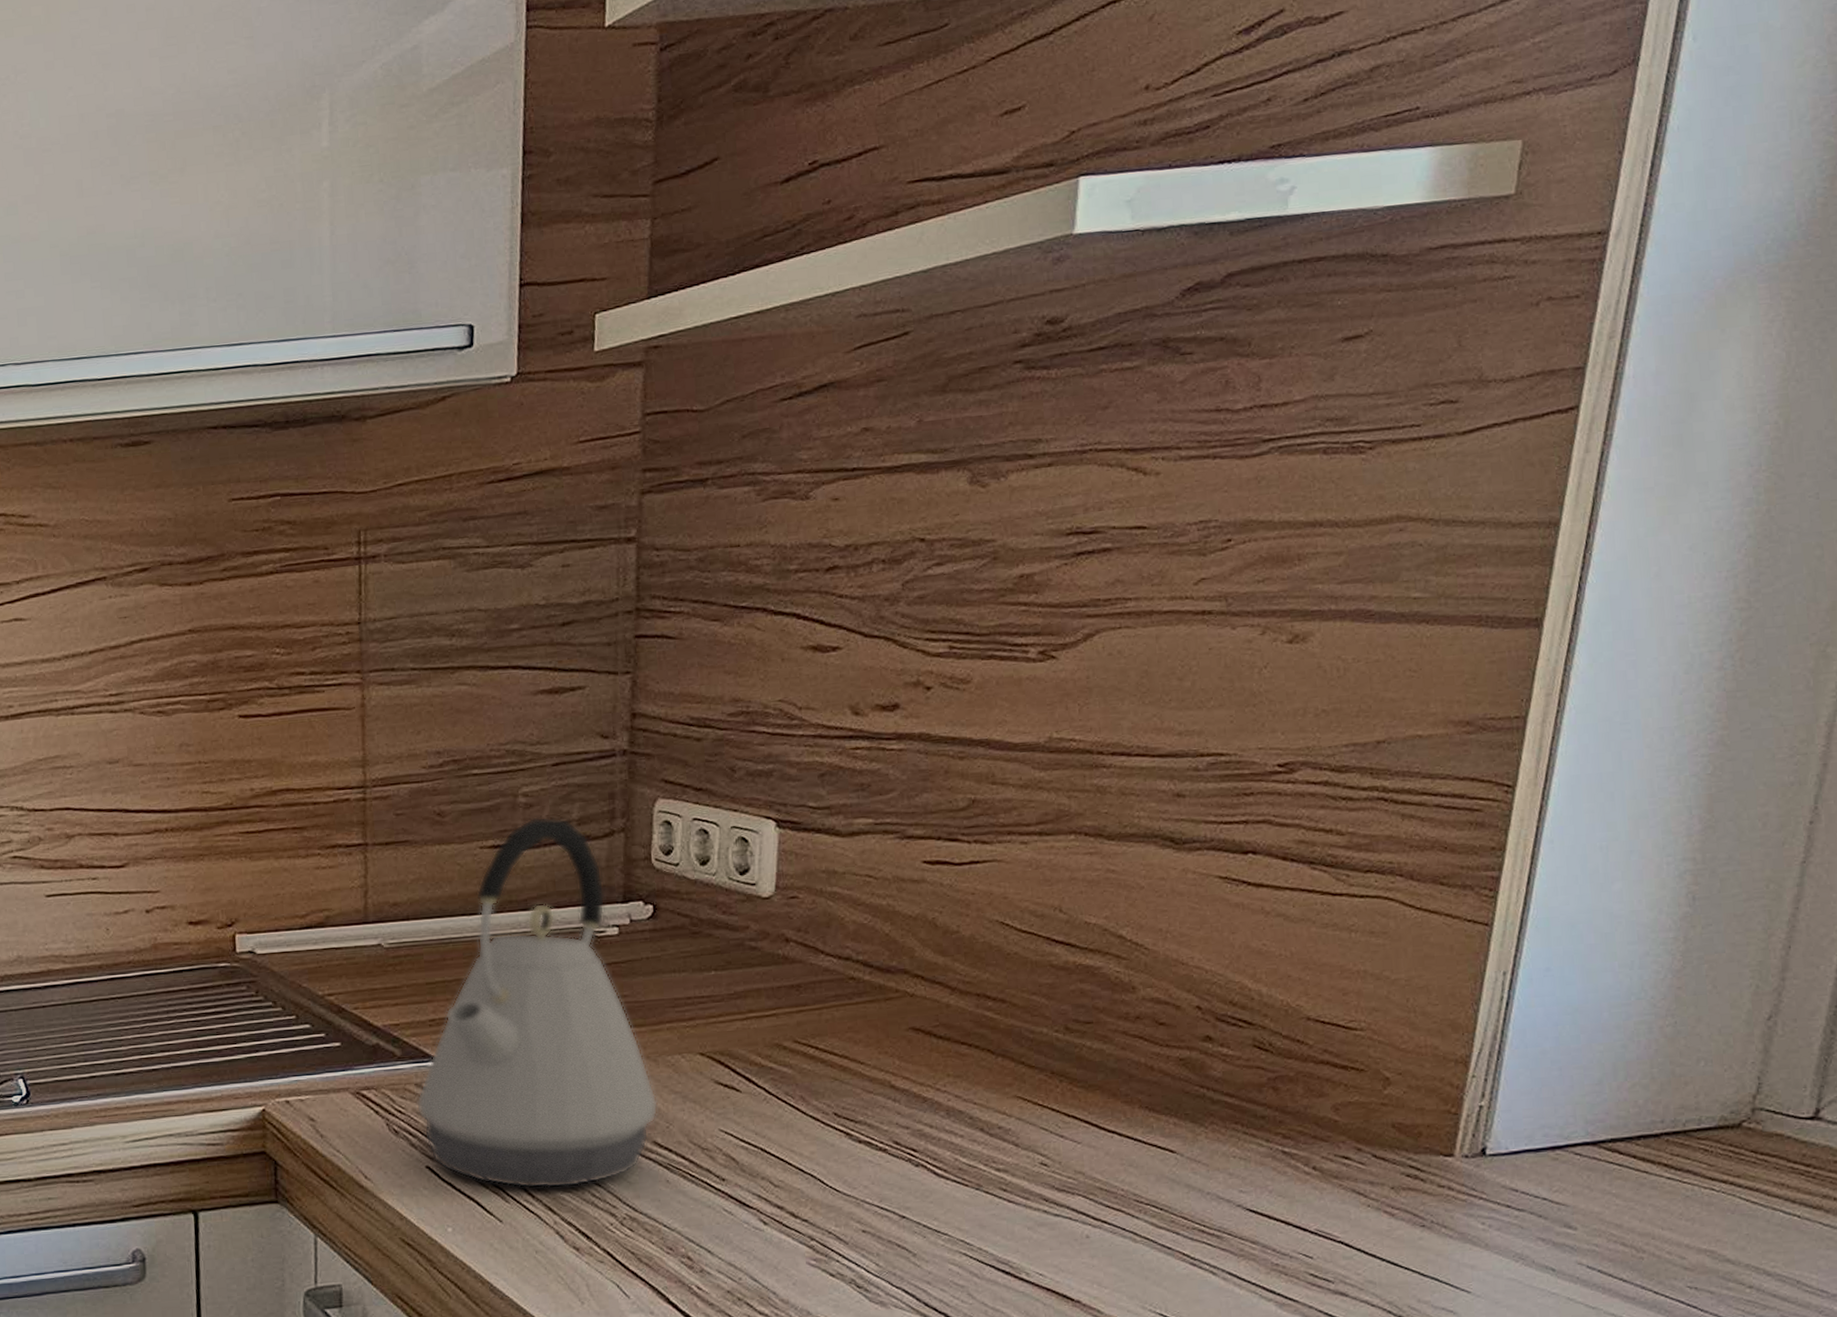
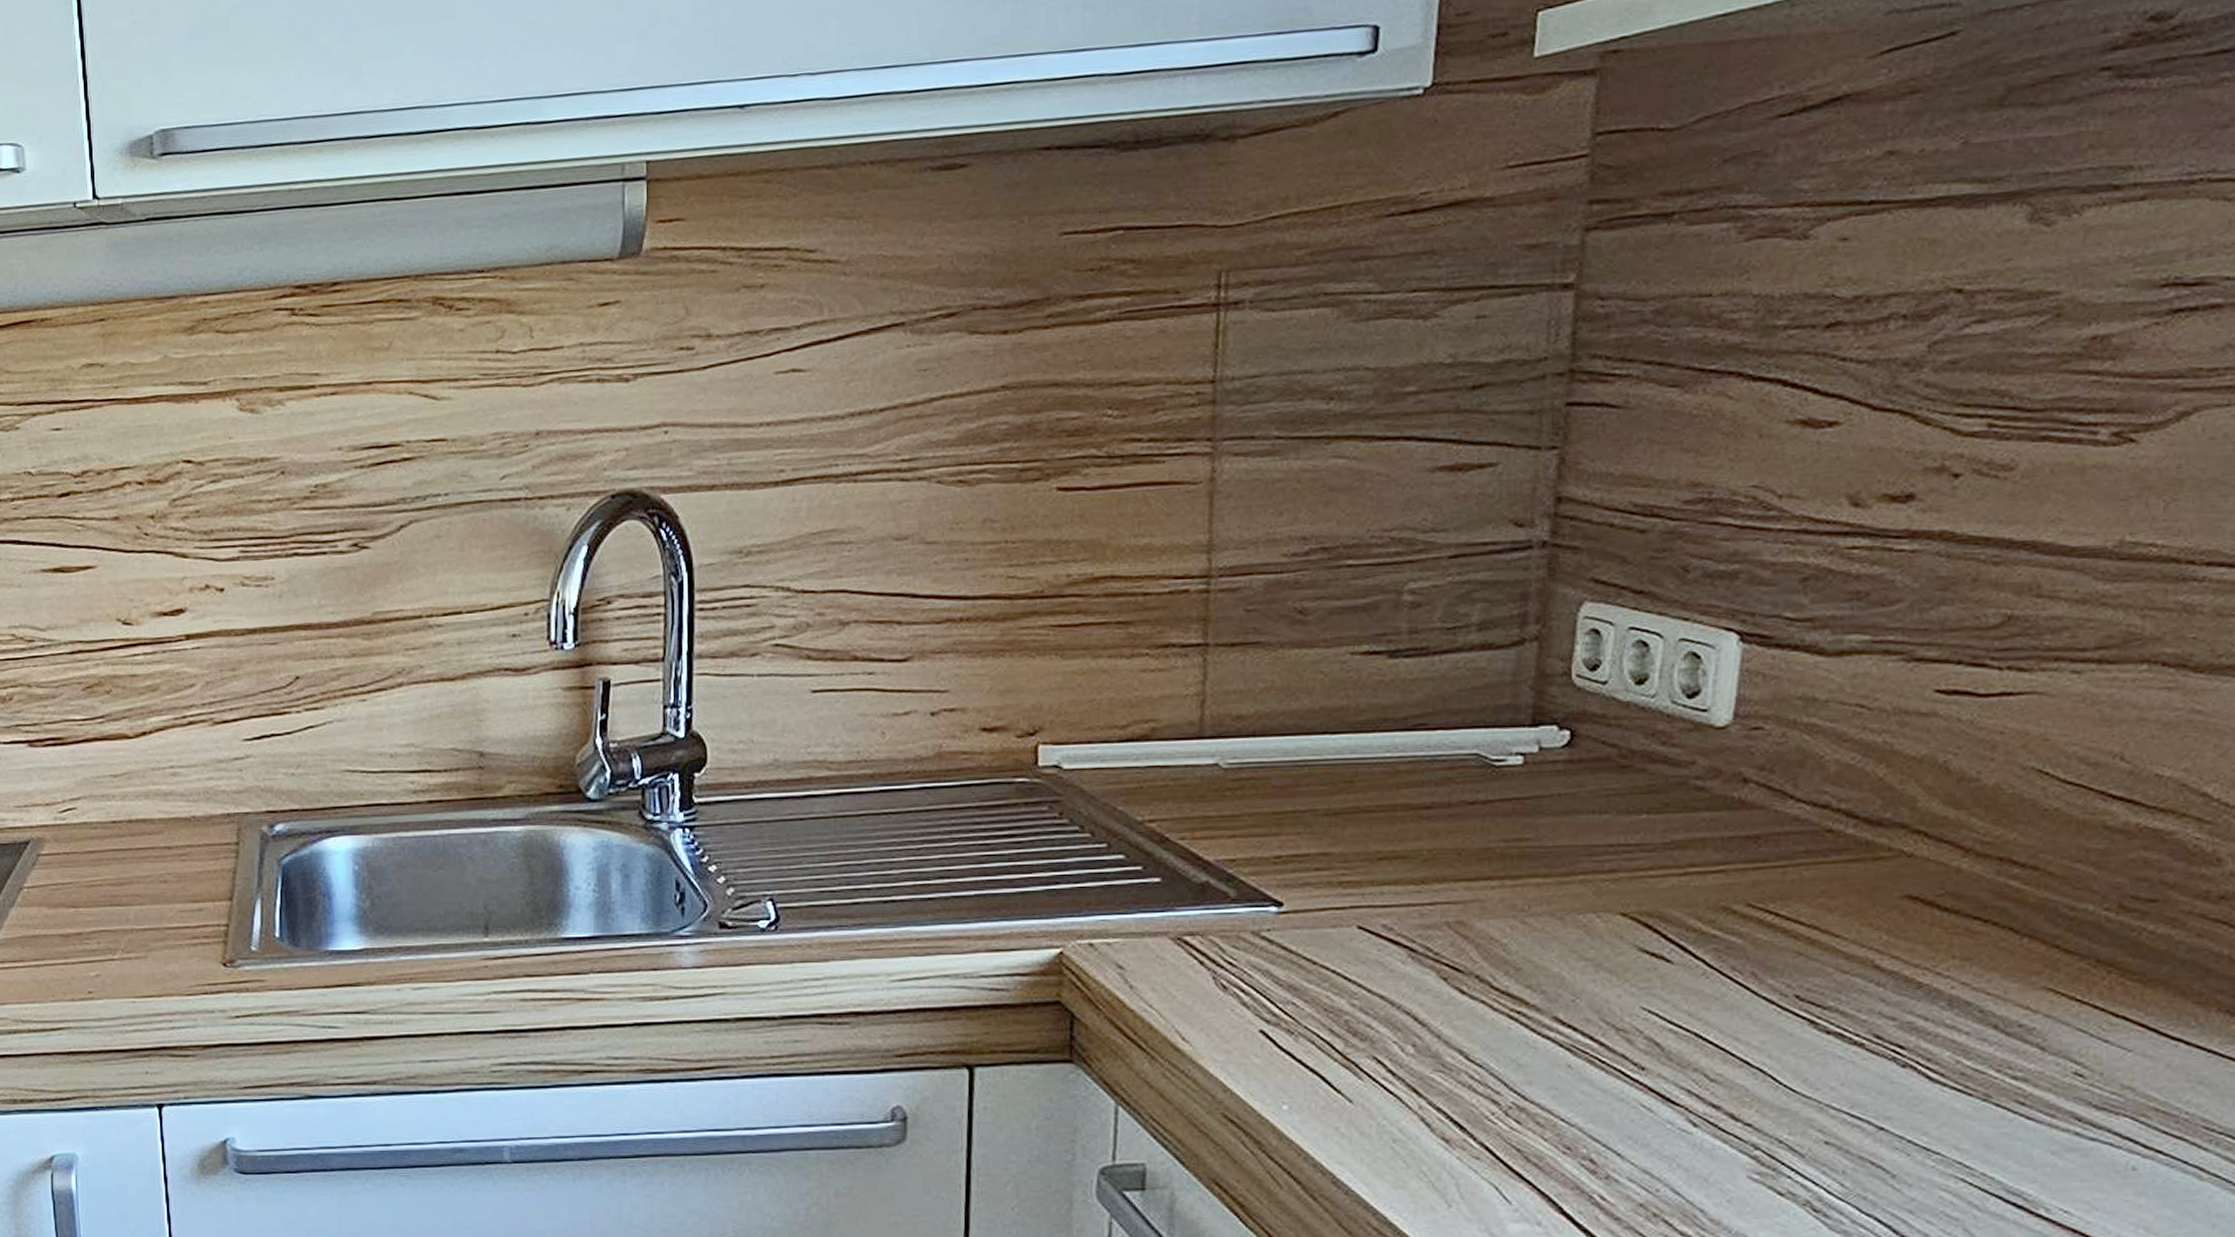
kettle: present [416,816,659,1189] -> none [1251,618,1563,1066]

